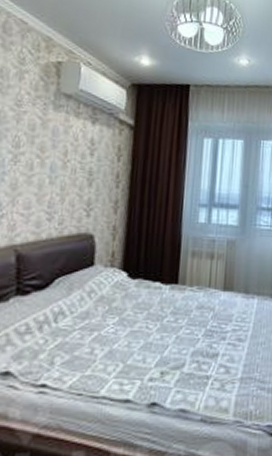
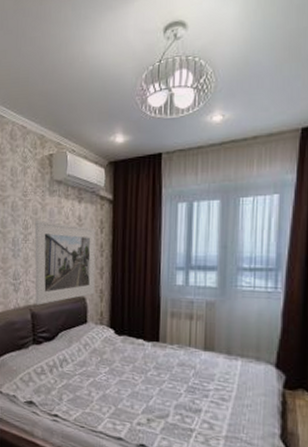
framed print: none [23,138,112,245] -> present [35,221,96,305]

